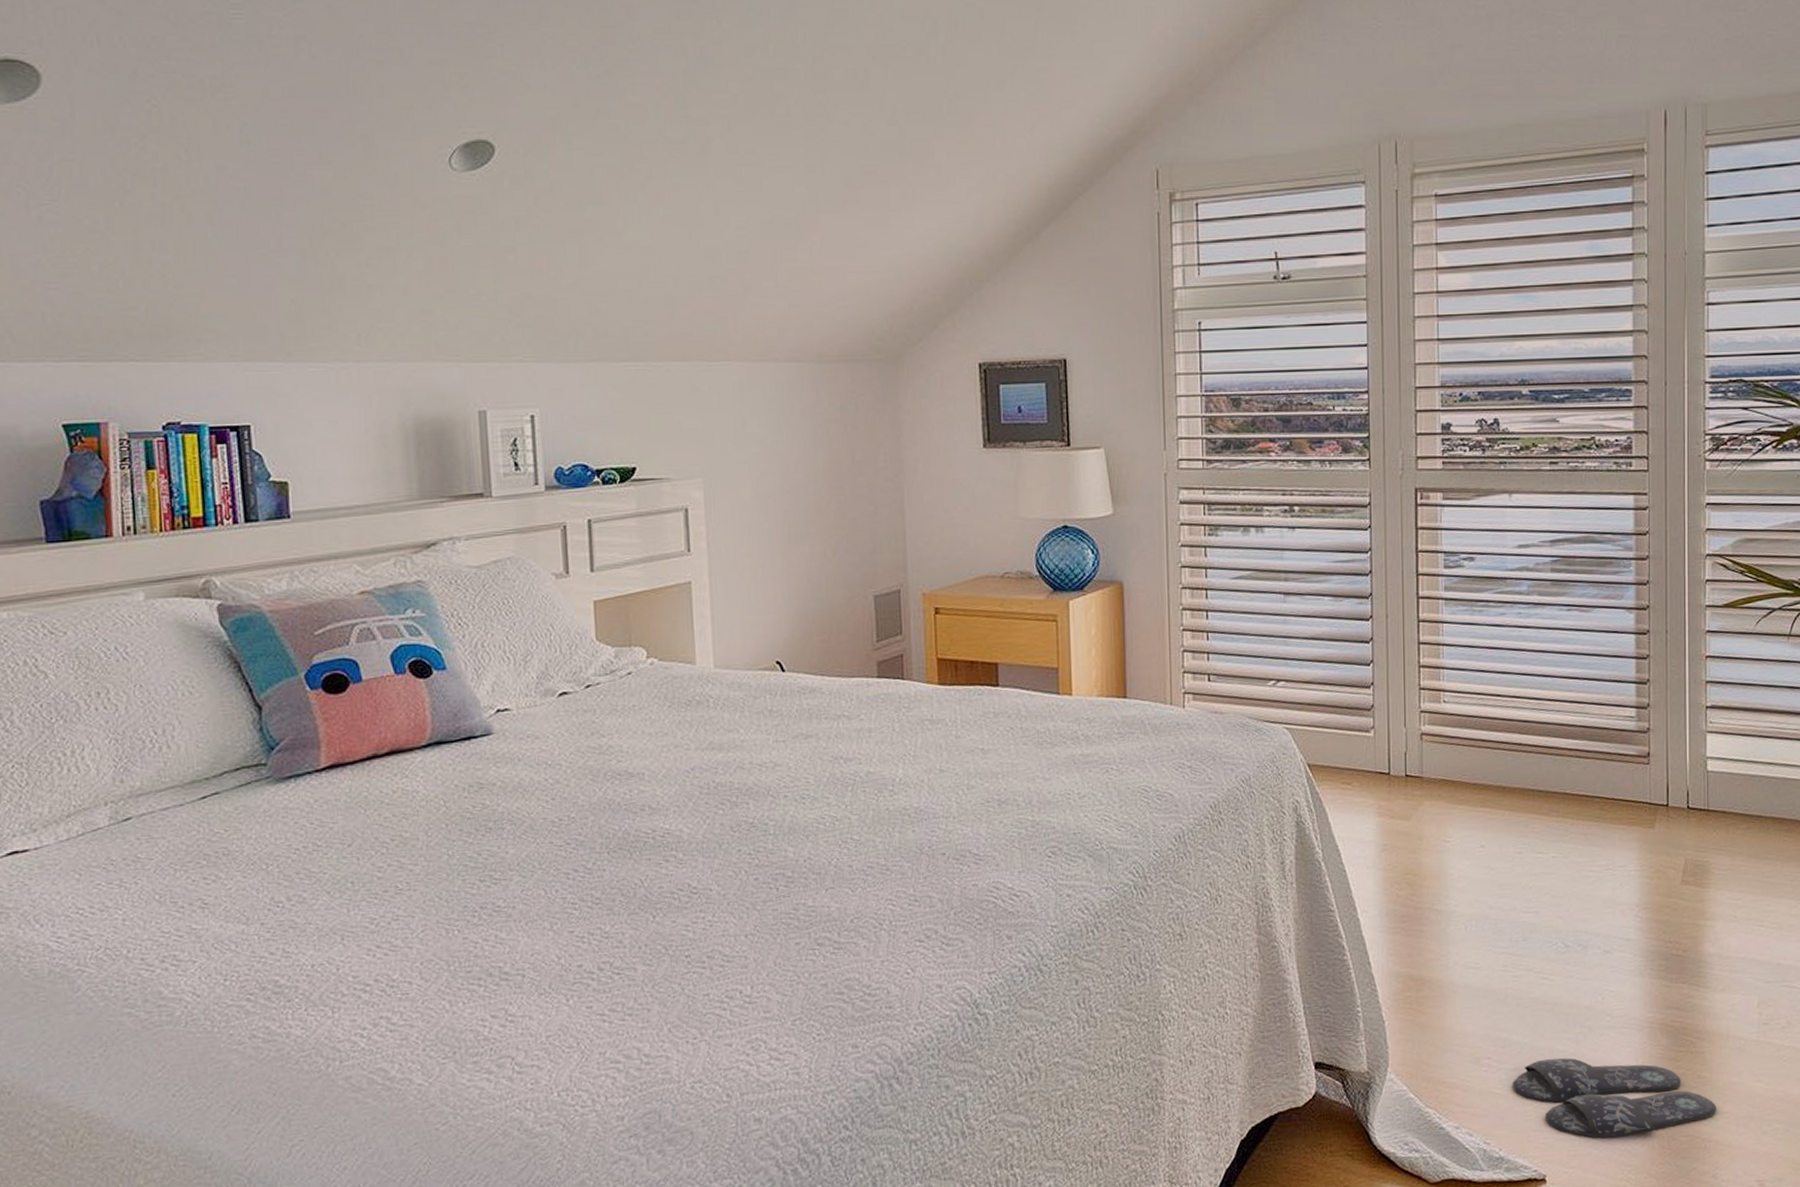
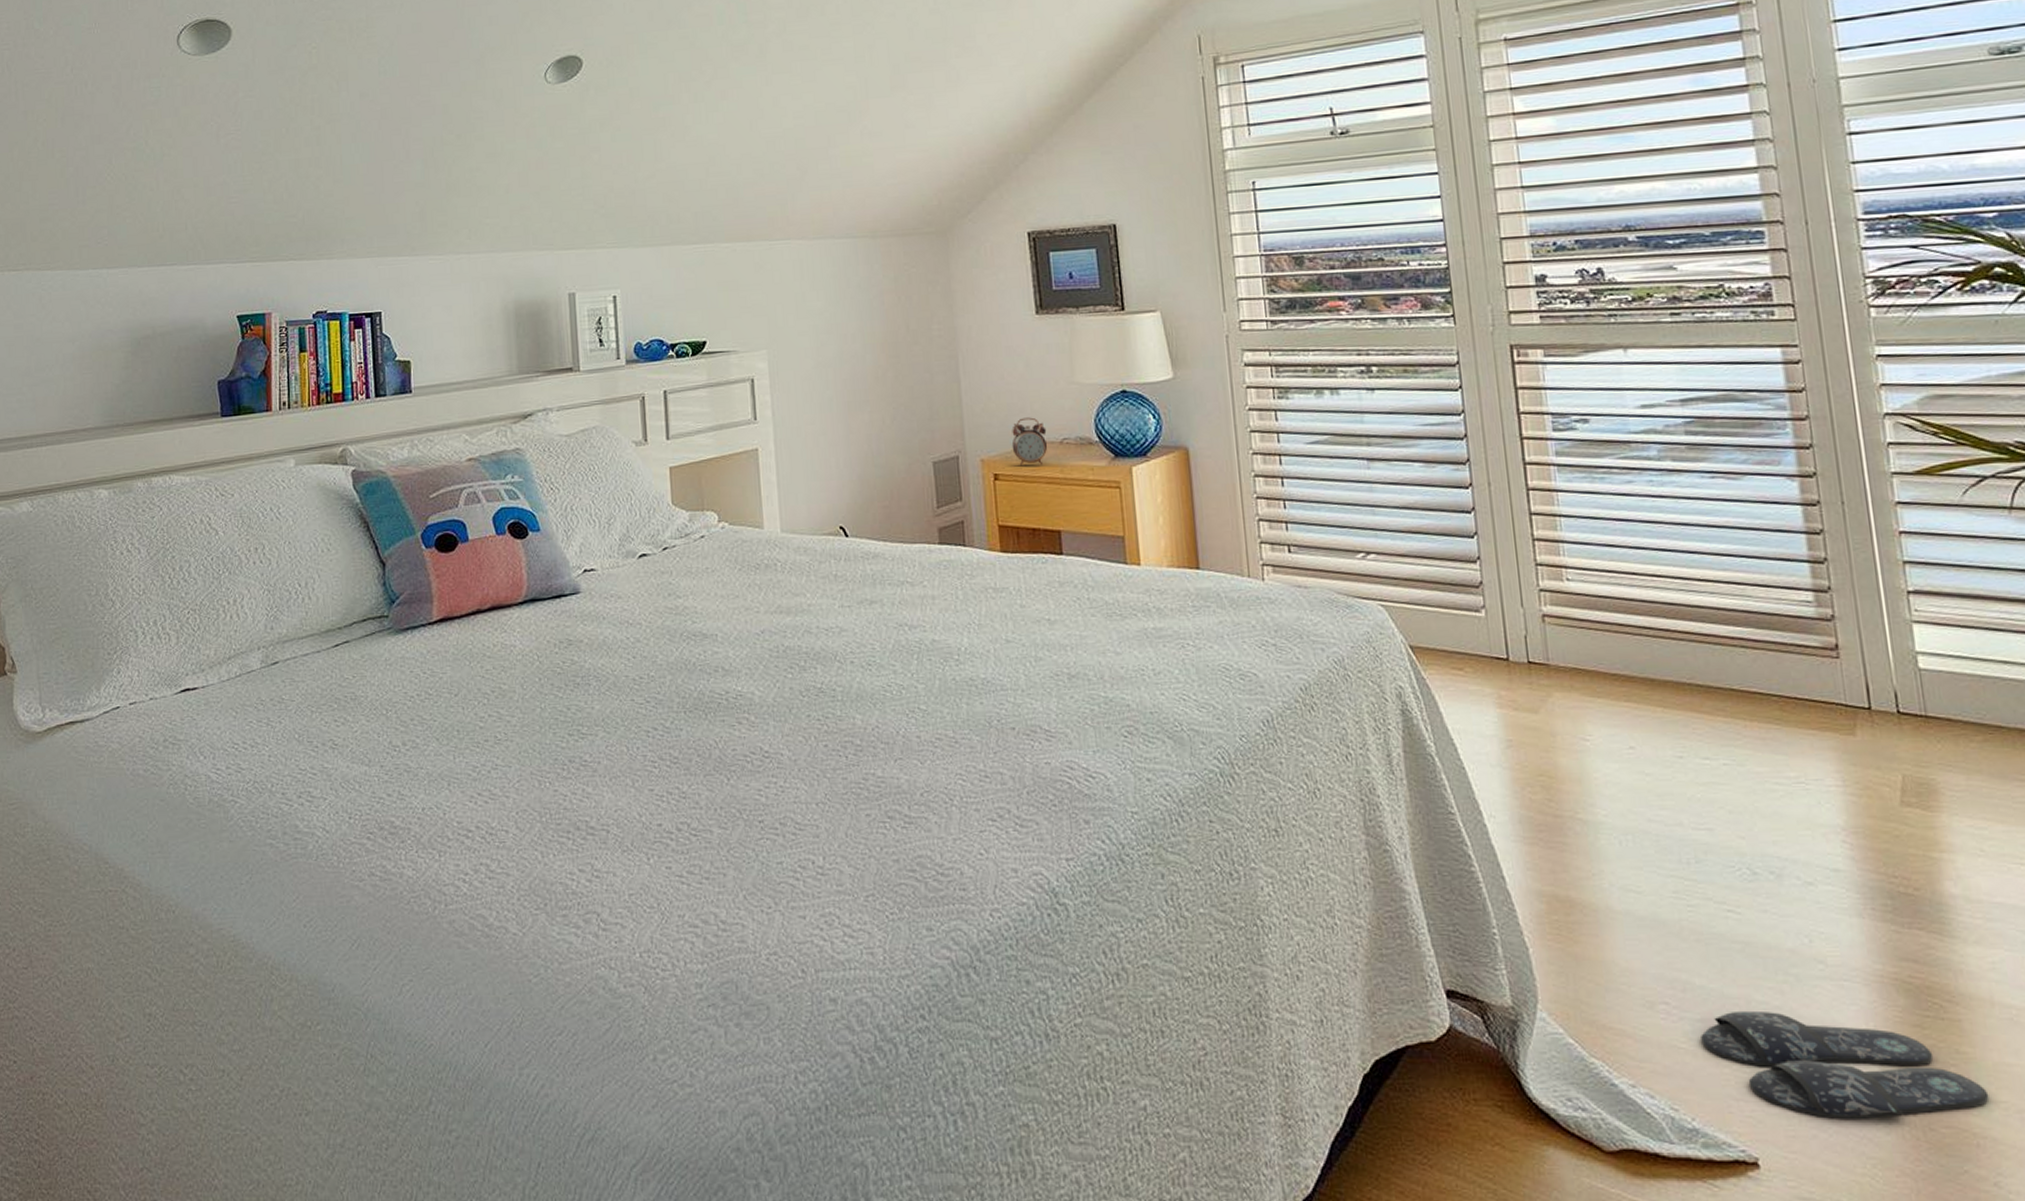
alarm clock: none [953,551,989,600] -> present [1011,417,1048,467]

